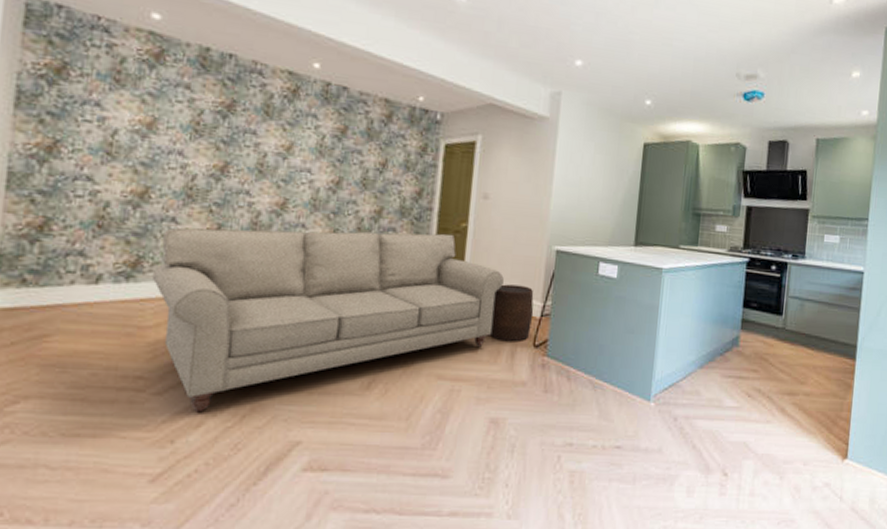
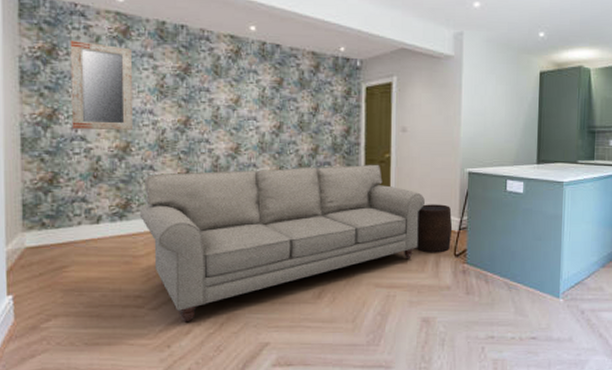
home mirror: none [76,58,164,173] -> present [70,39,134,130]

